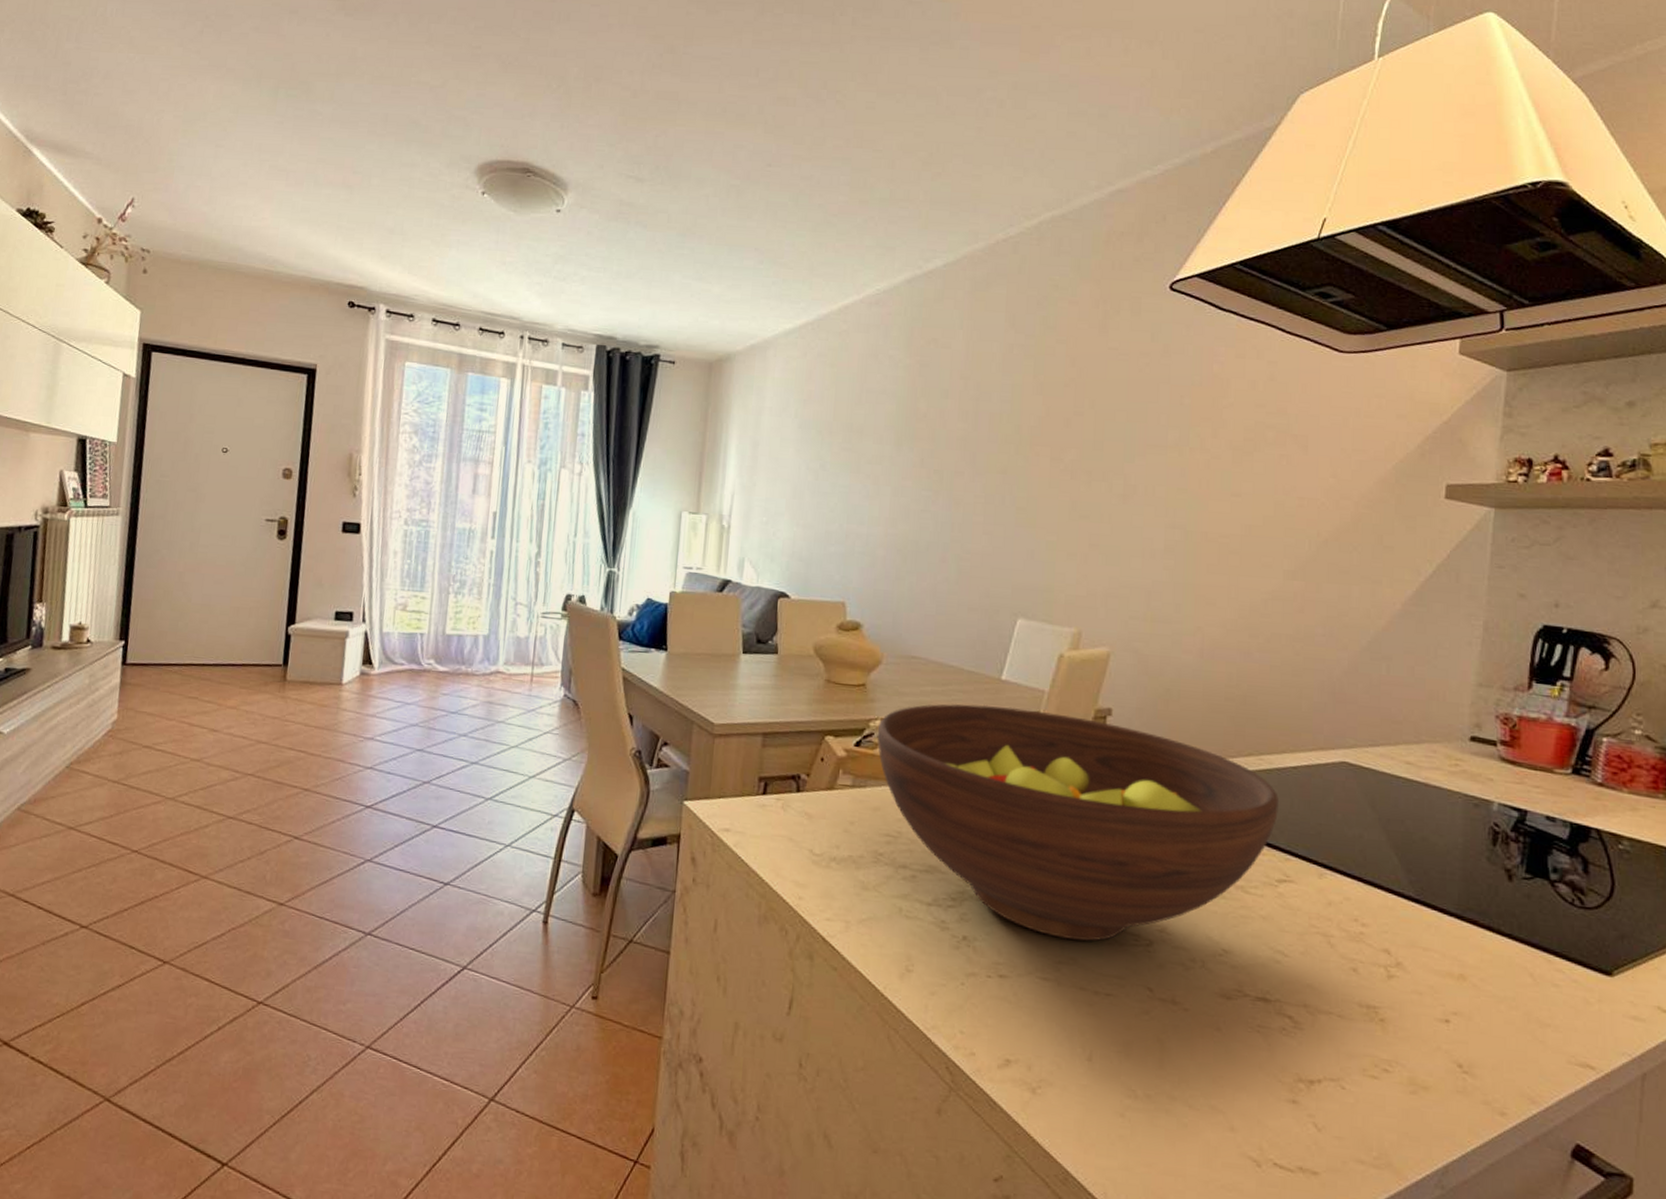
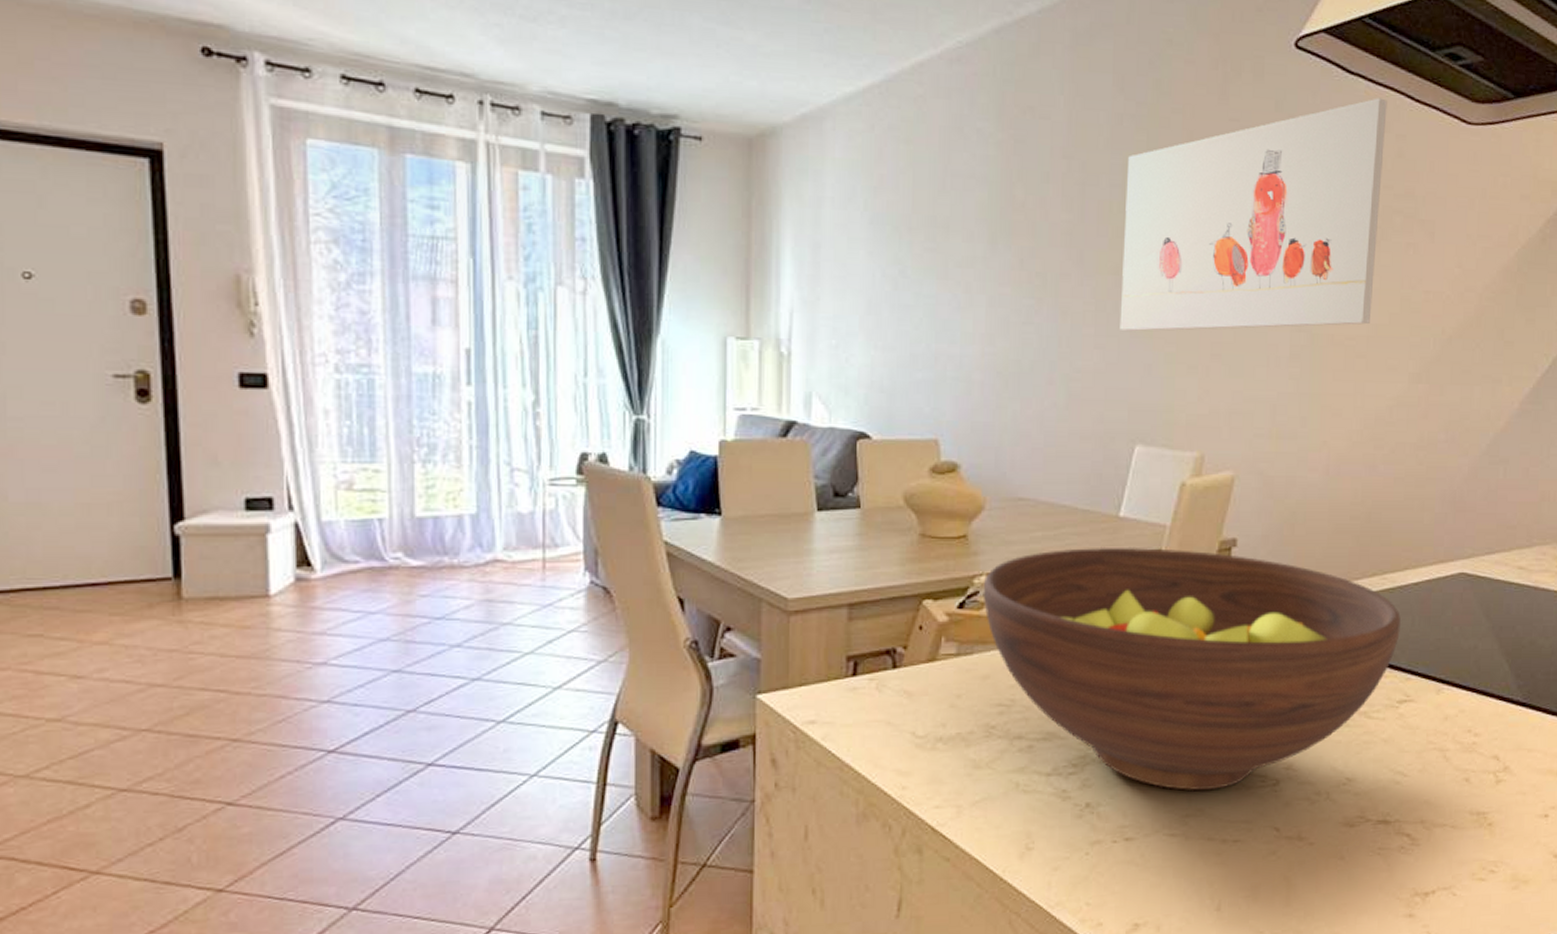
wall art: none [1006,330,1259,525] -> present [1119,98,1387,331]

